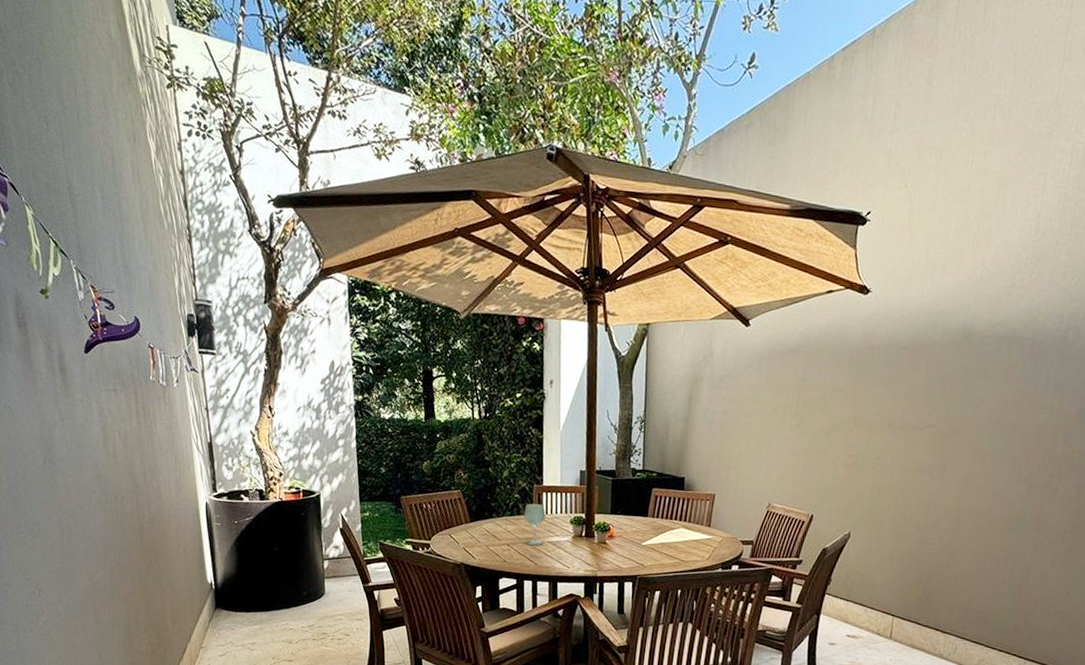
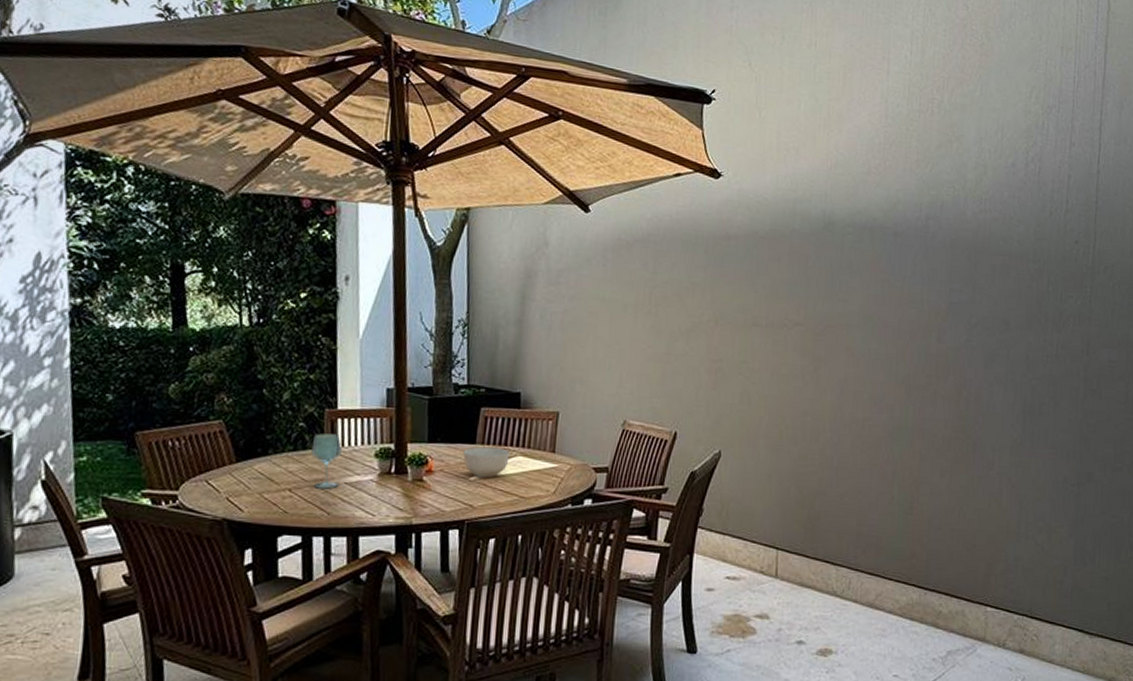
bowl: none [637,519,674,545] -> present [463,446,510,478]

